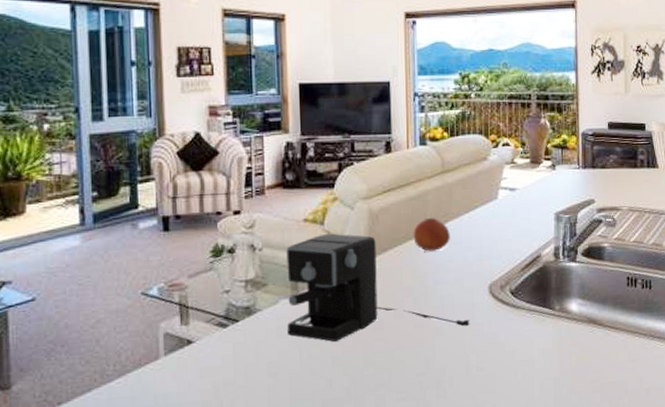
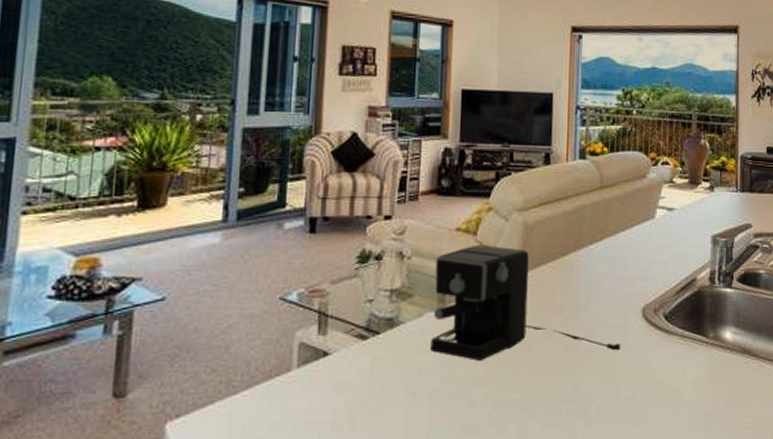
fruit: present [413,217,450,251] -> none [567,233,605,269]

